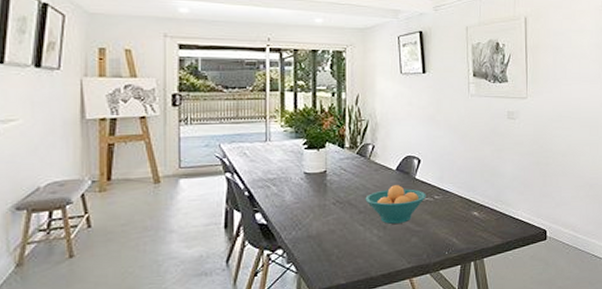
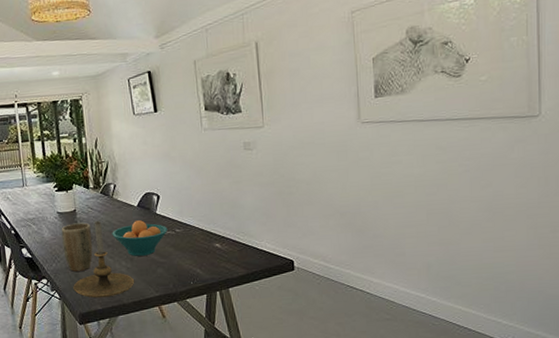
plant pot: none [306,185,343,241] -> present [61,222,93,272]
candle holder: none [314,184,386,271] -> present [73,221,135,298]

